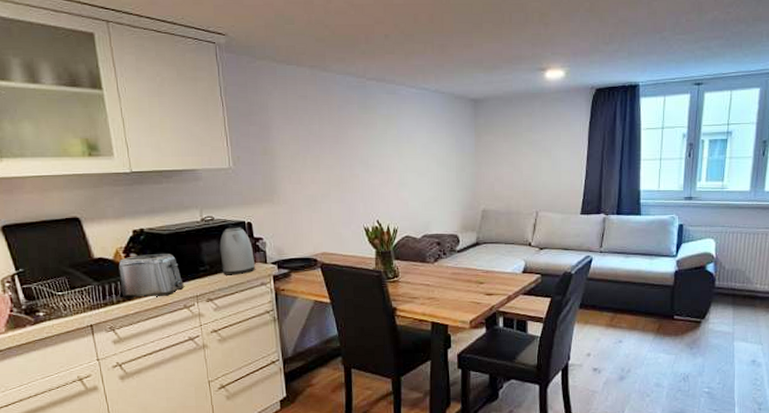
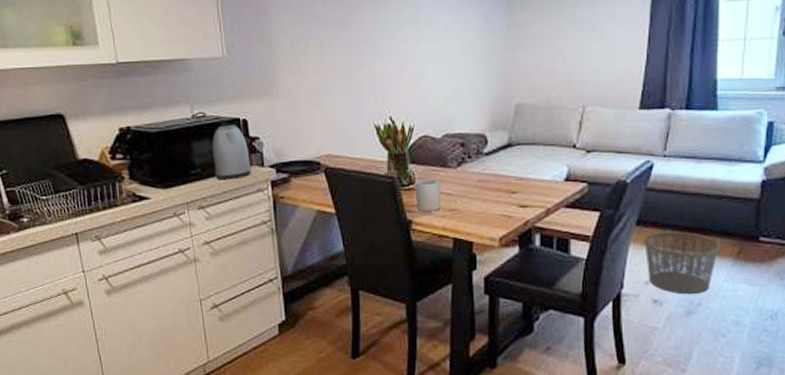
toaster: present [118,253,184,299] -> none [104,154,174,205]
mug: none [400,272,421,300] -> present [416,179,442,211]
basket: none [585,312,645,364] -> present [643,231,720,295]

